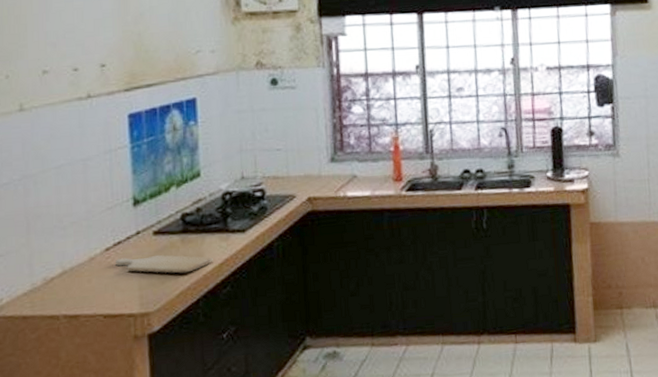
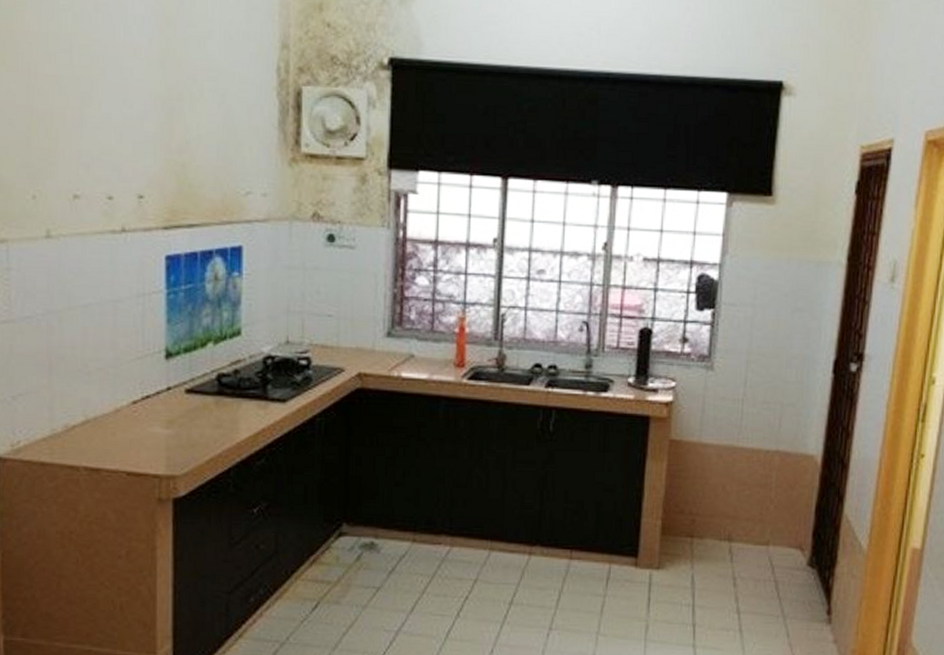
chopping board: present [116,255,213,273] -> none [143,414,249,438]

